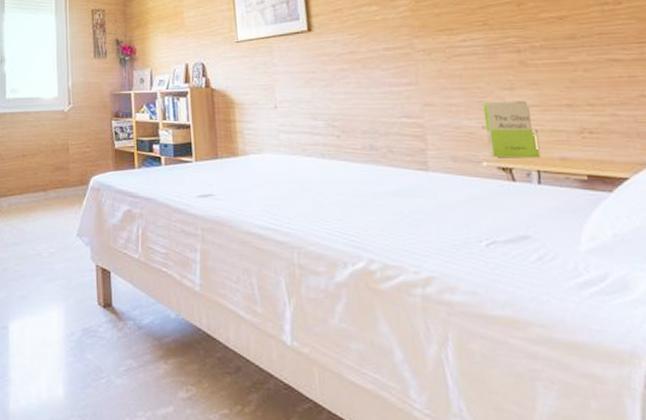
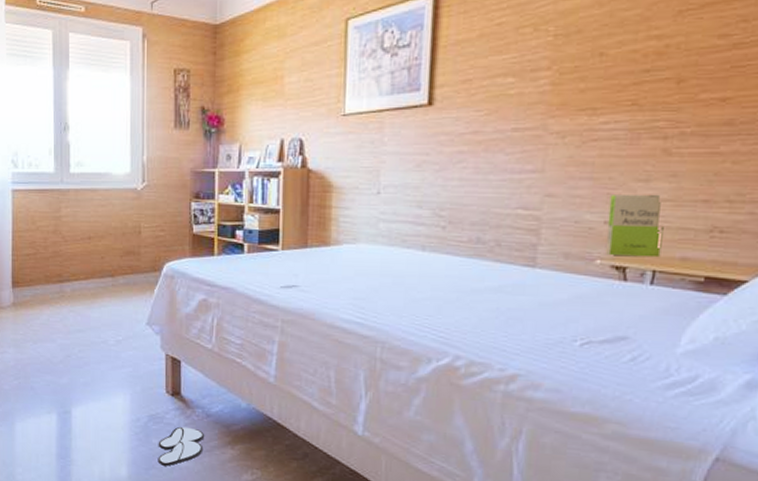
slippers: none [92,340,137,384] -> present [158,426,204,466]

